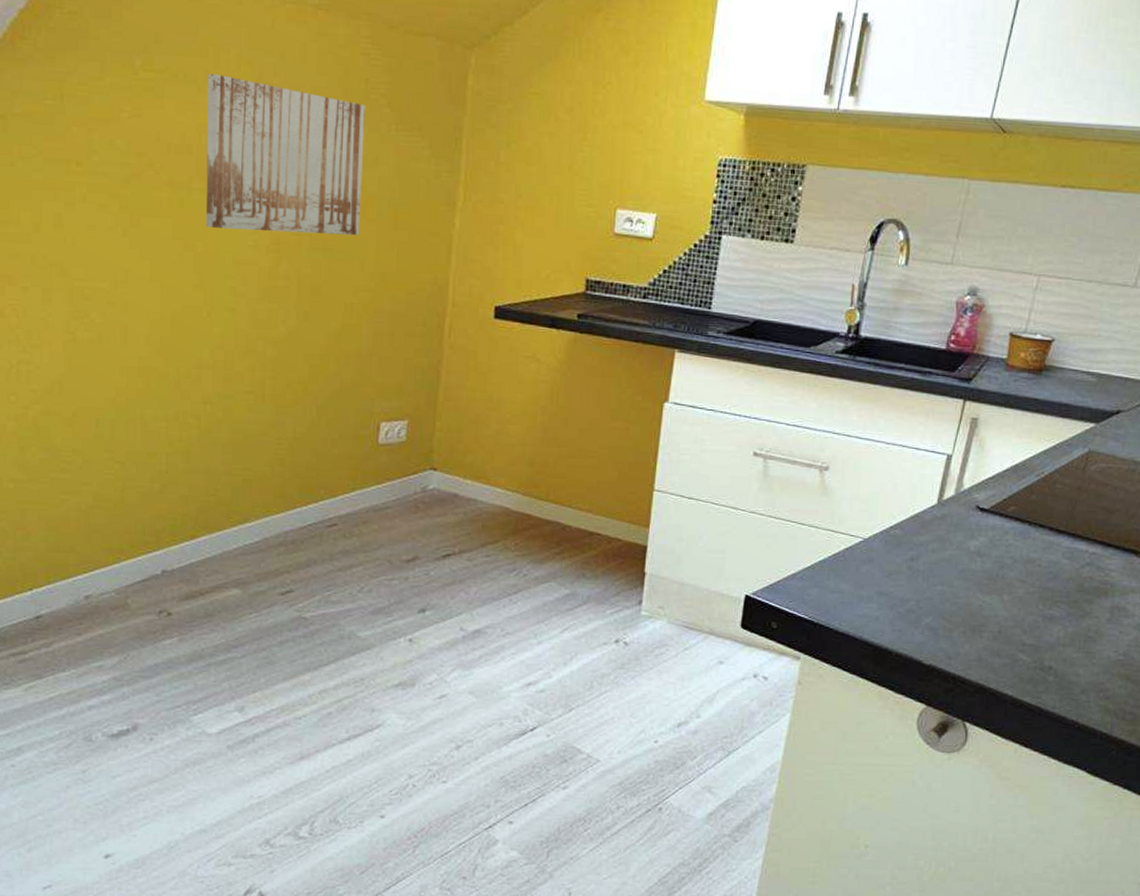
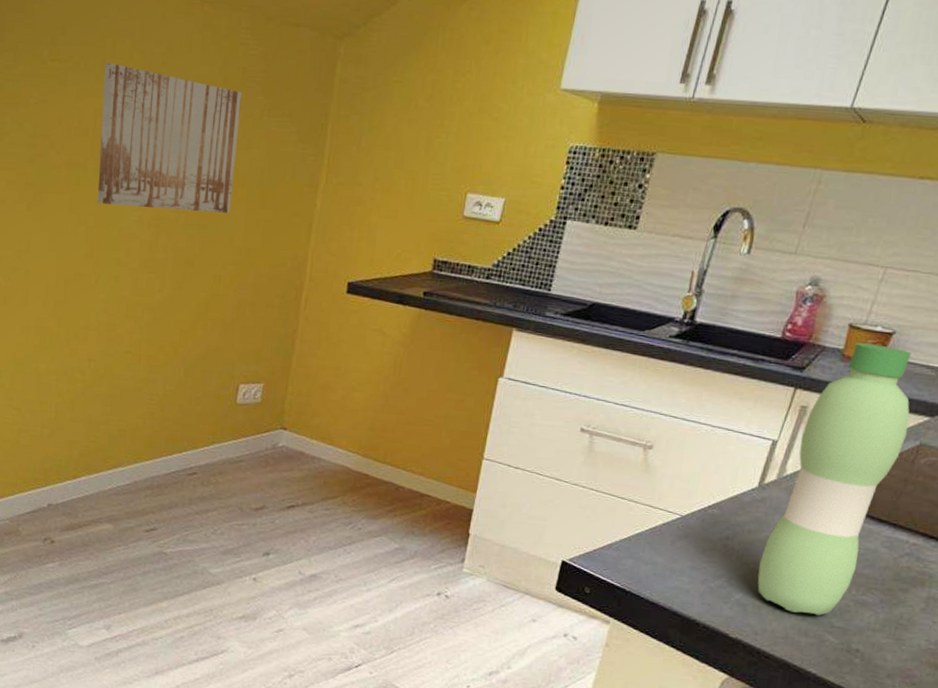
water bottle: none [945,352,1076,635] -> present [757,343,912,616]

